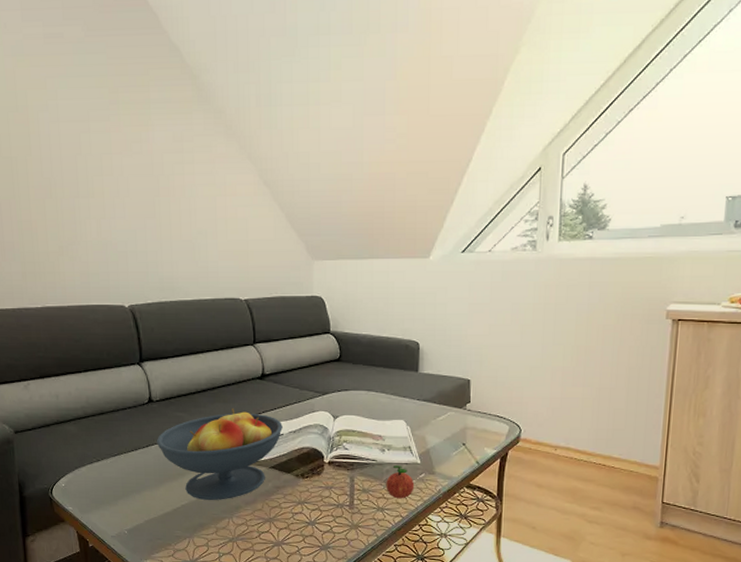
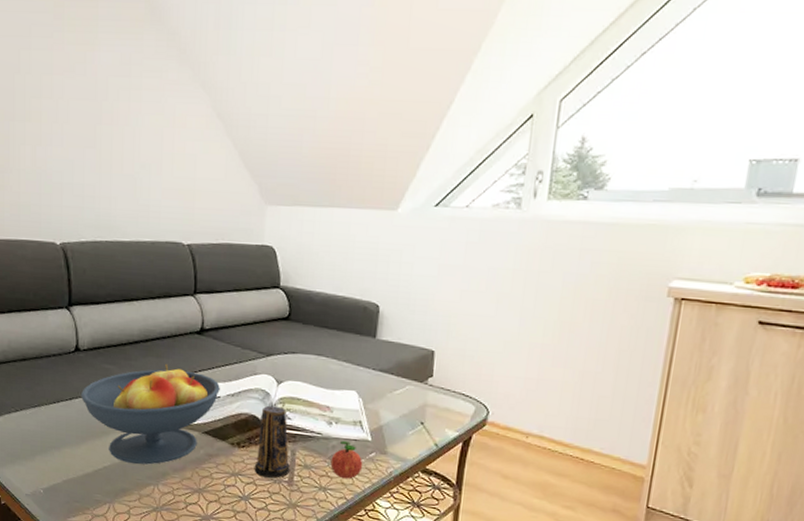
candle: none [318,438,350,503] -> present [254,405,290,478]

